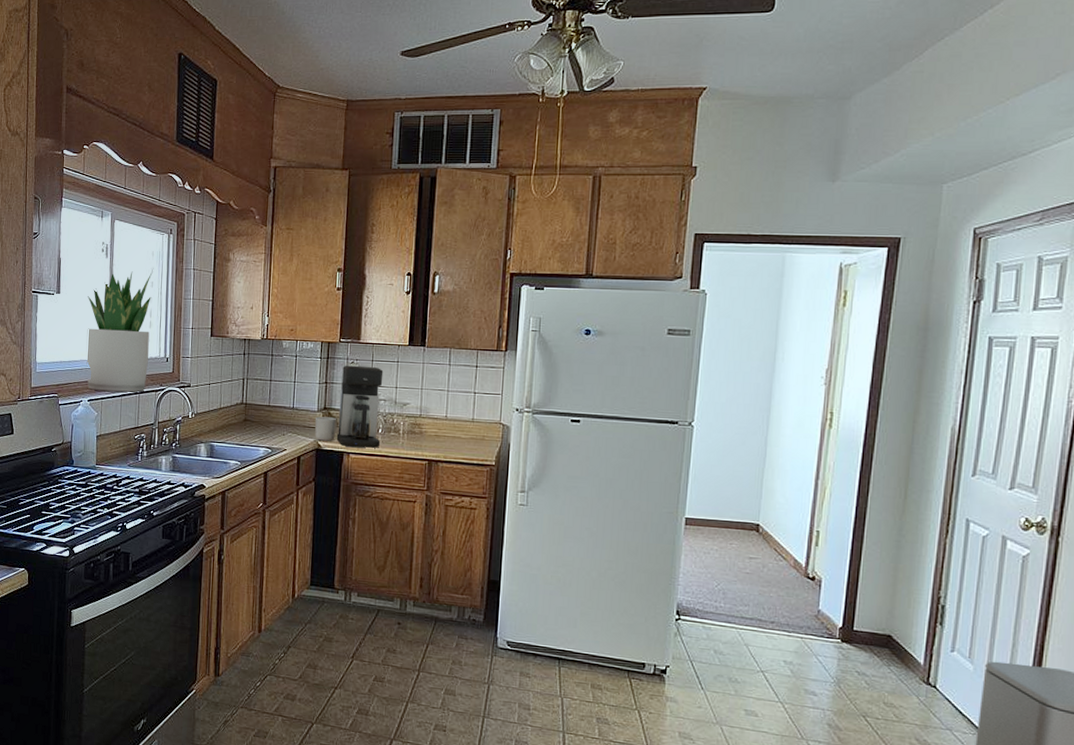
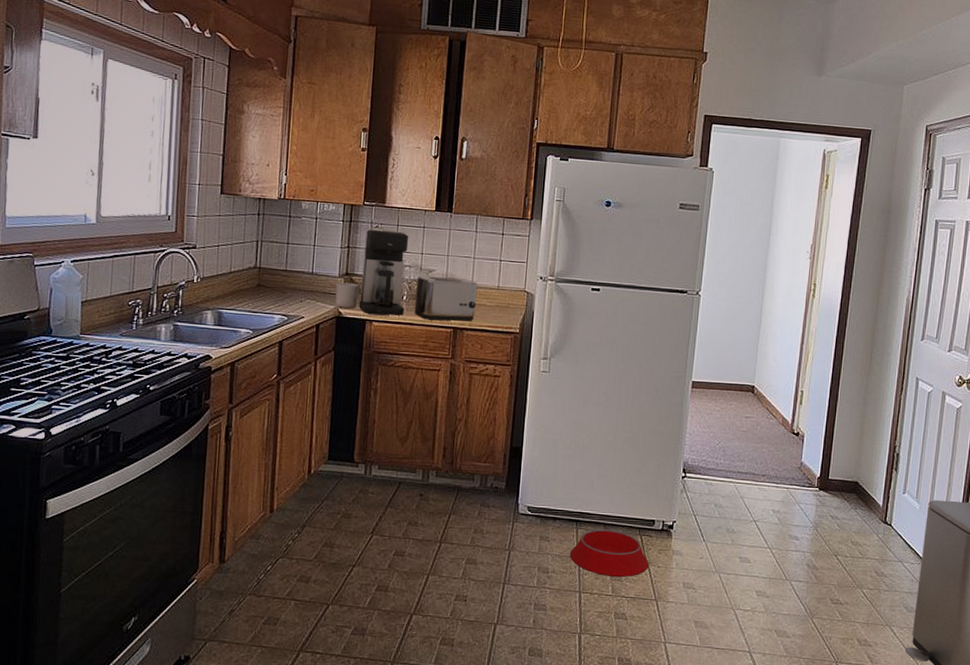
planter: present [86,271,152,392] -> none [70,118,152,253]
toaster: none [389,409,453,454] -> present [414,275,478,322]
pet bowl: none [552,668,639,721] -> present [570,529,649,577]

